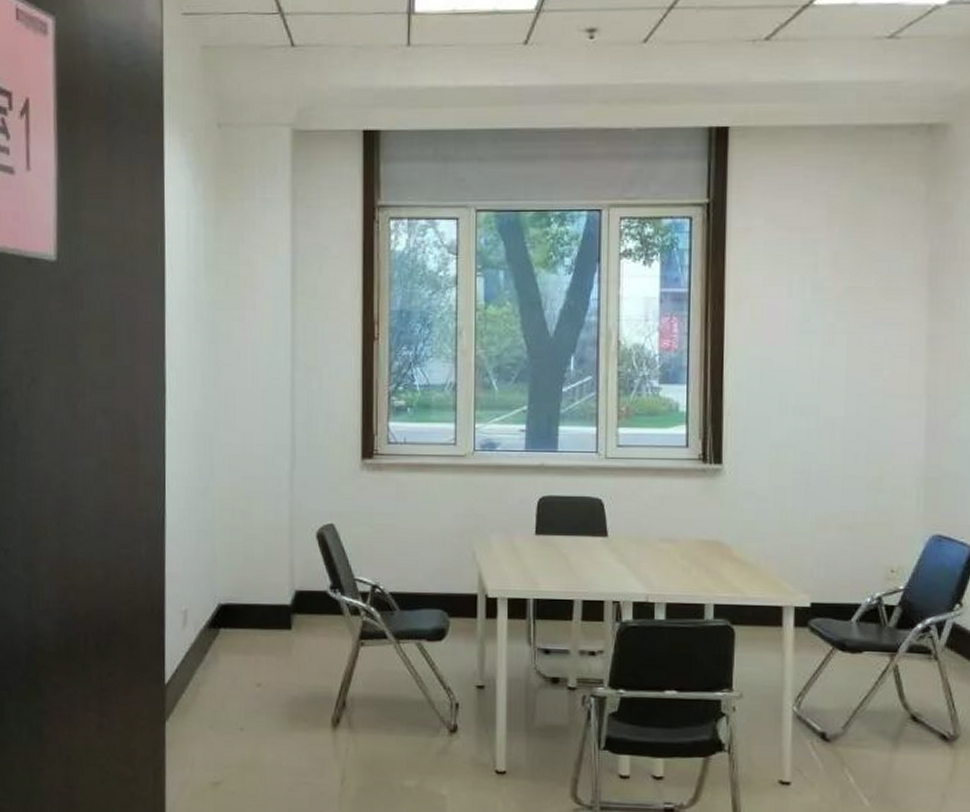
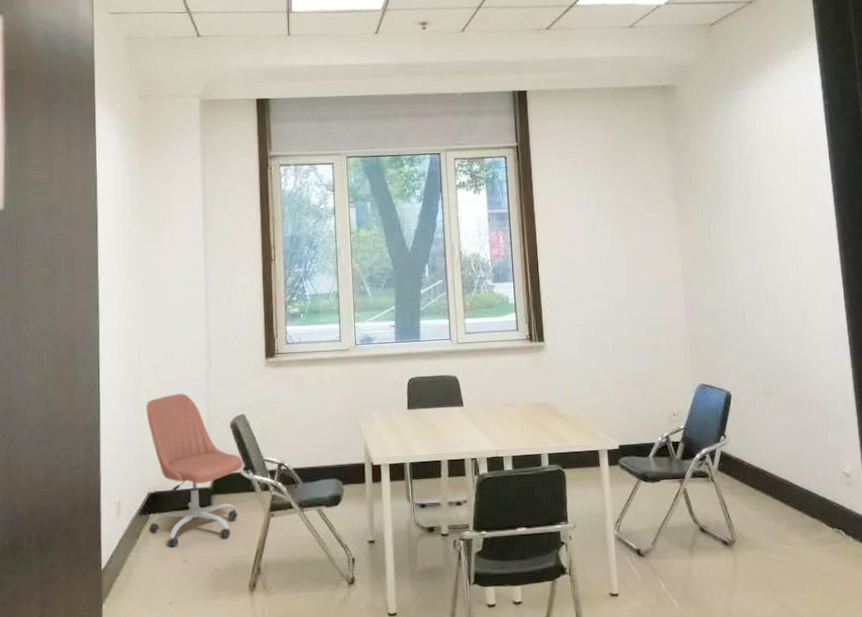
office chair: none [218,493,330,668] -> present [146,393,243,548]

